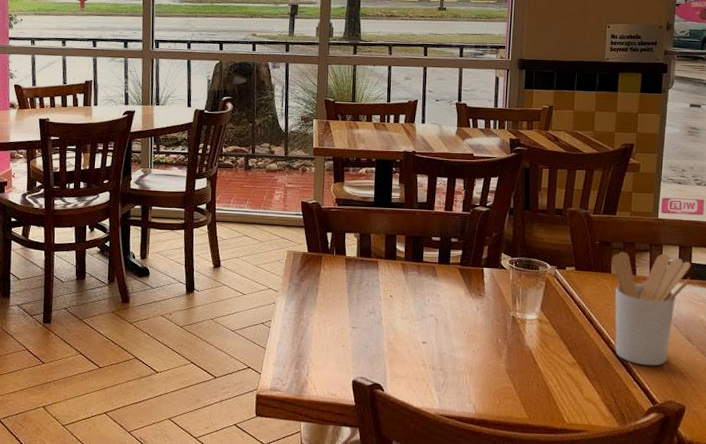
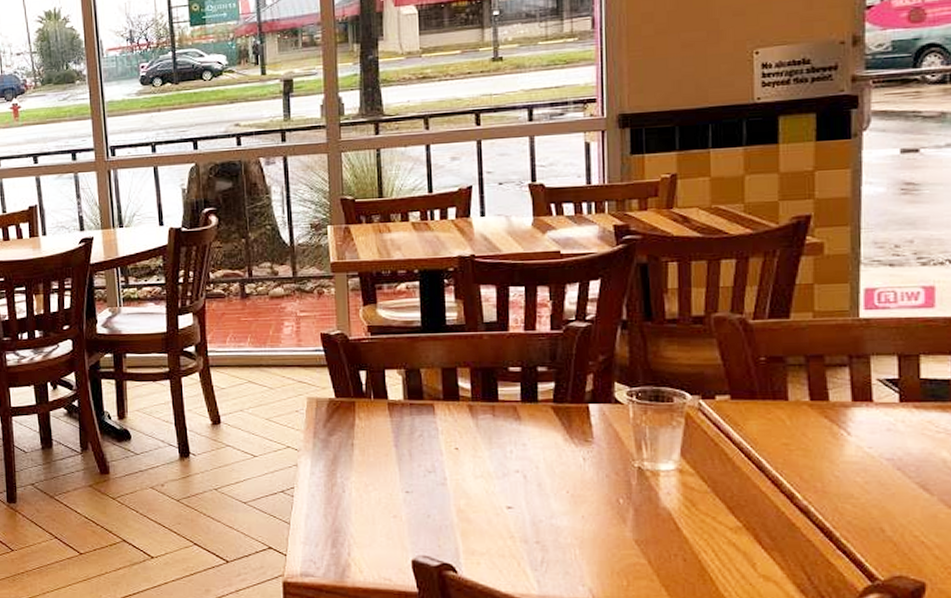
utensil holder: present [612,251,691,366] -> none [788,369,920,528]

